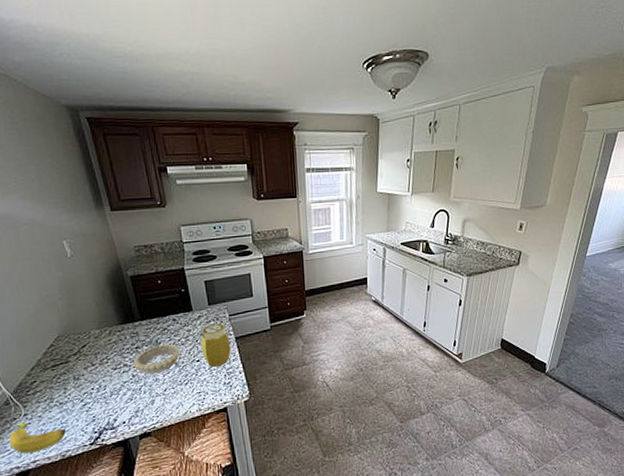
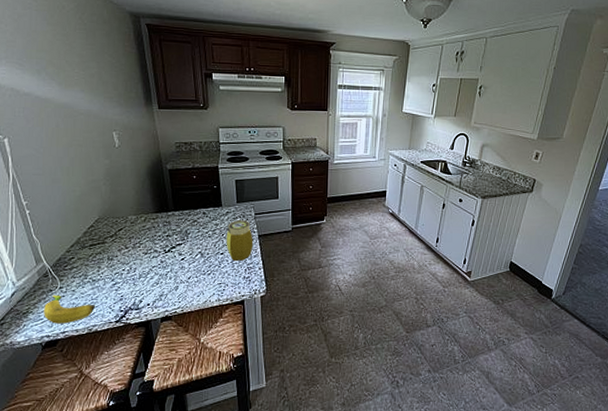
decorative bowl: present [133,344,180,375] -> none [163,235,207,262]

